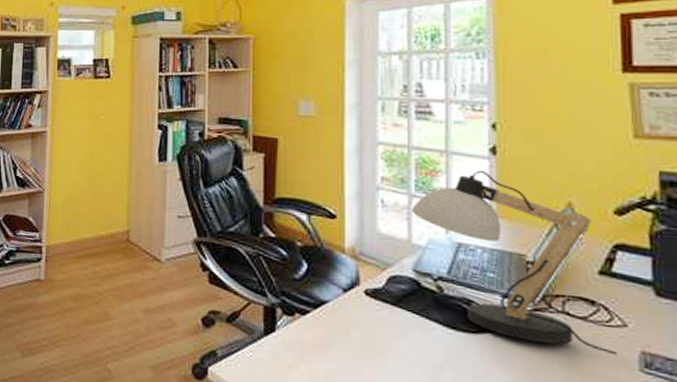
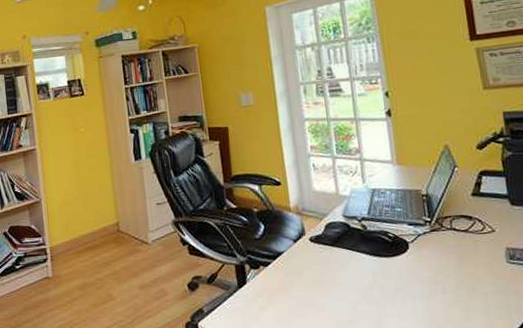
desk lamp: present [411,170,618,355] -> none [336,129,491,255]

